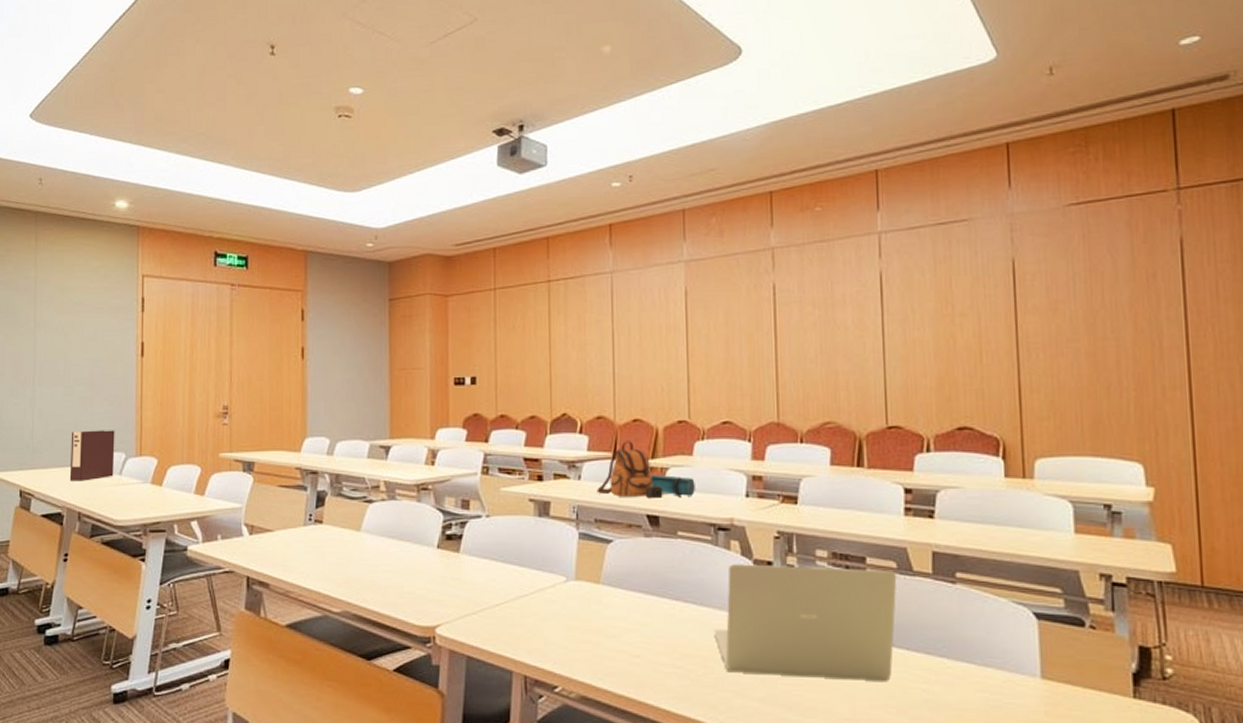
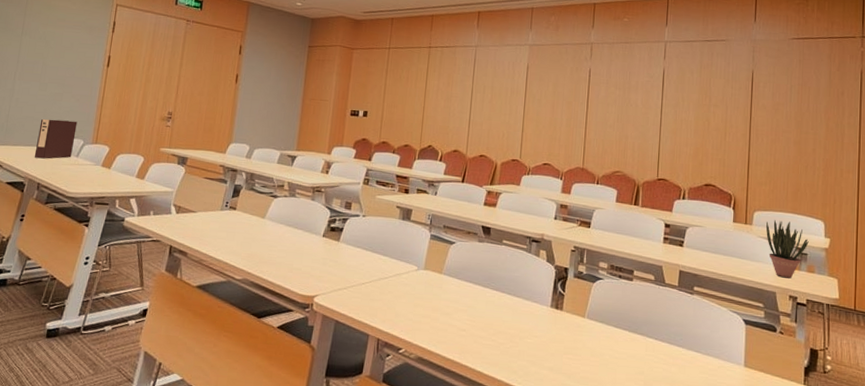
backpack: present [597,441,695,499] -> none [447,170,519,215]
laptop: present [713,564,897,682] -> none [521,267,654,362]
potted plant: none [1055,468,1122,549] -> present [766,220,809,279]

